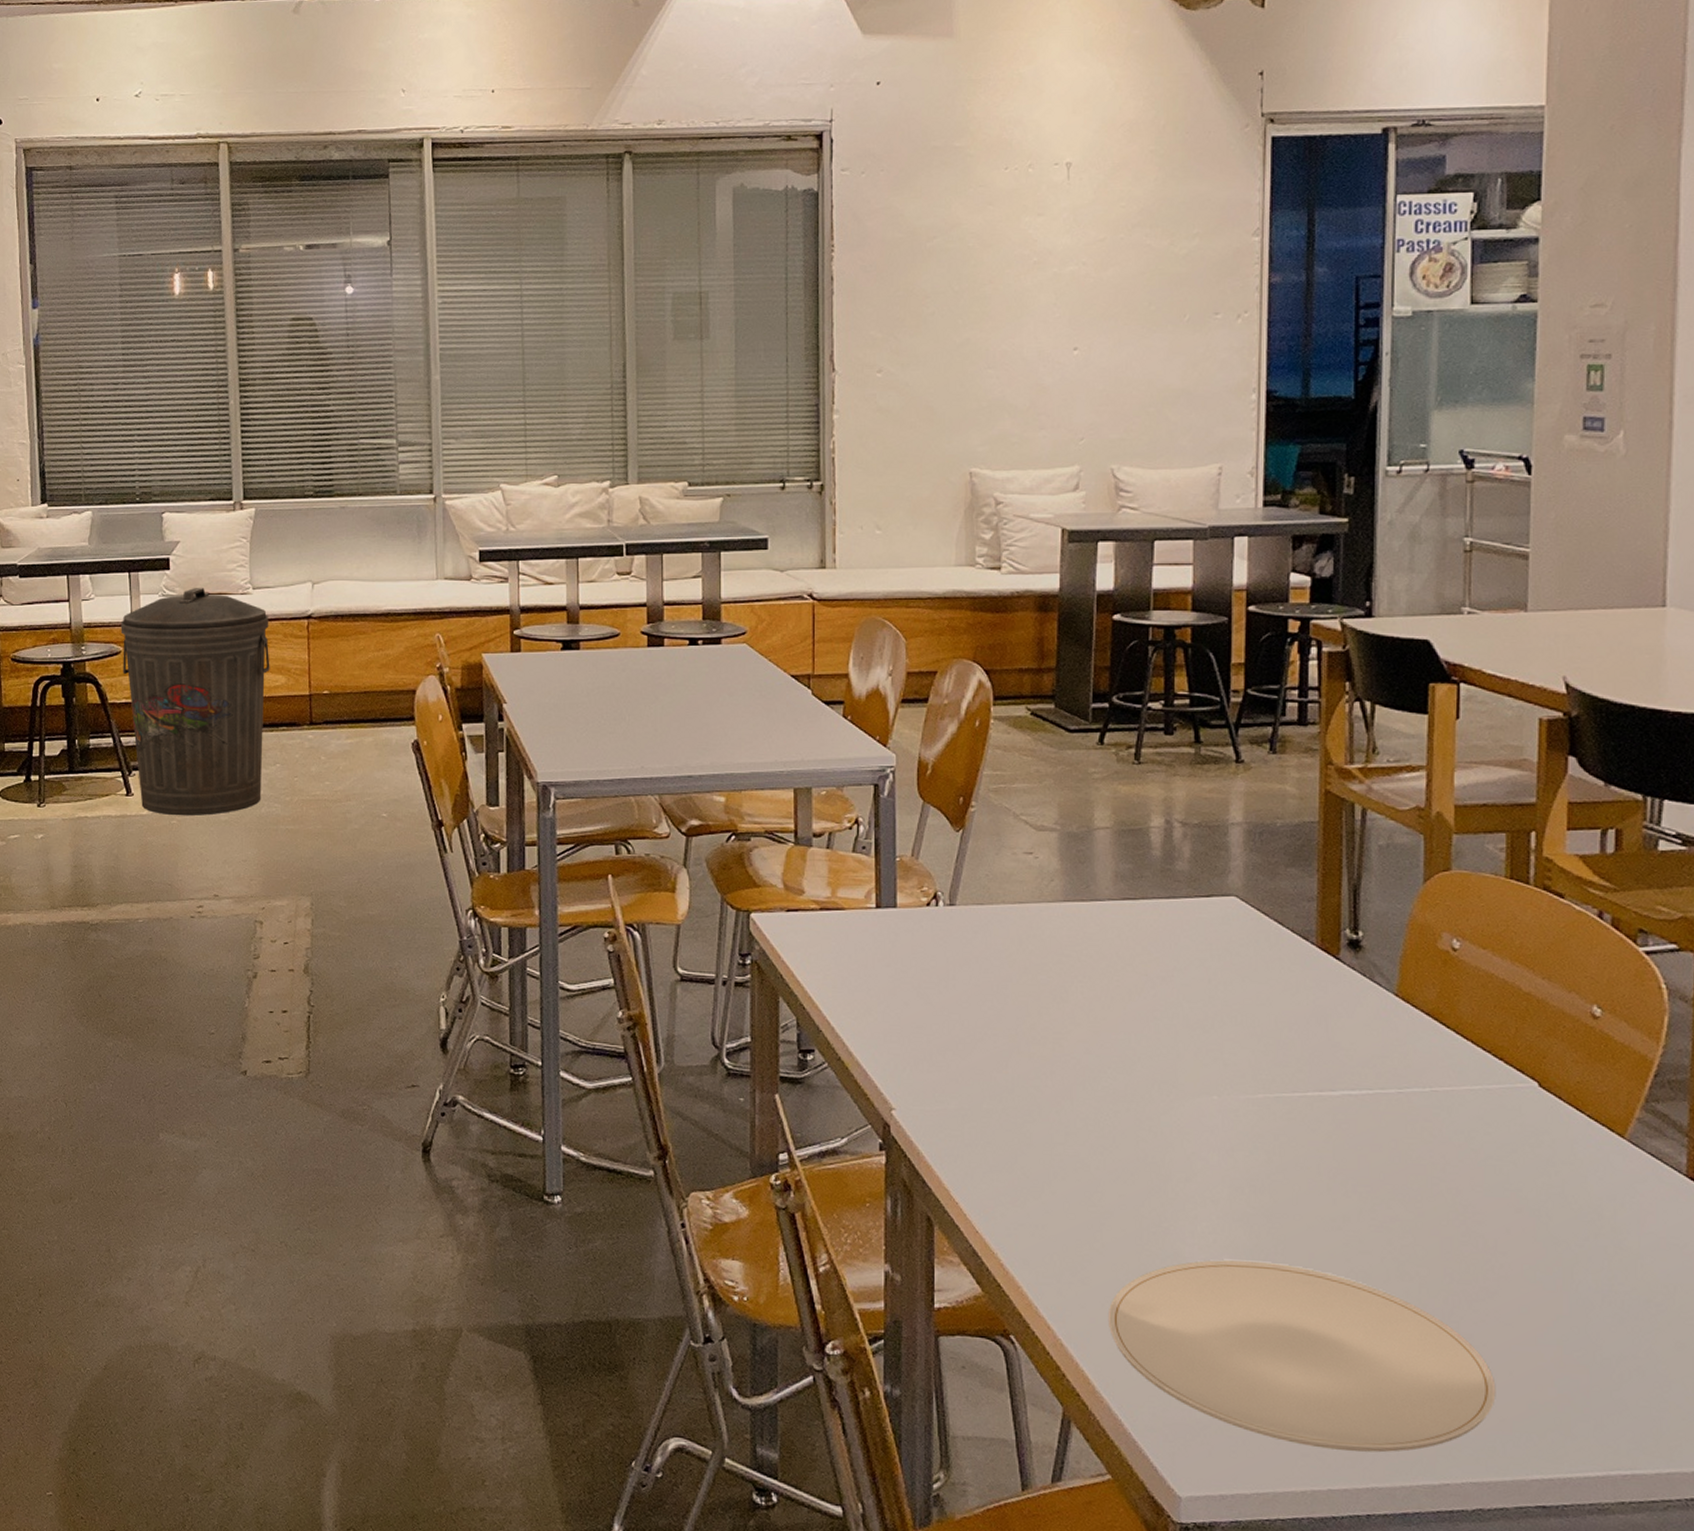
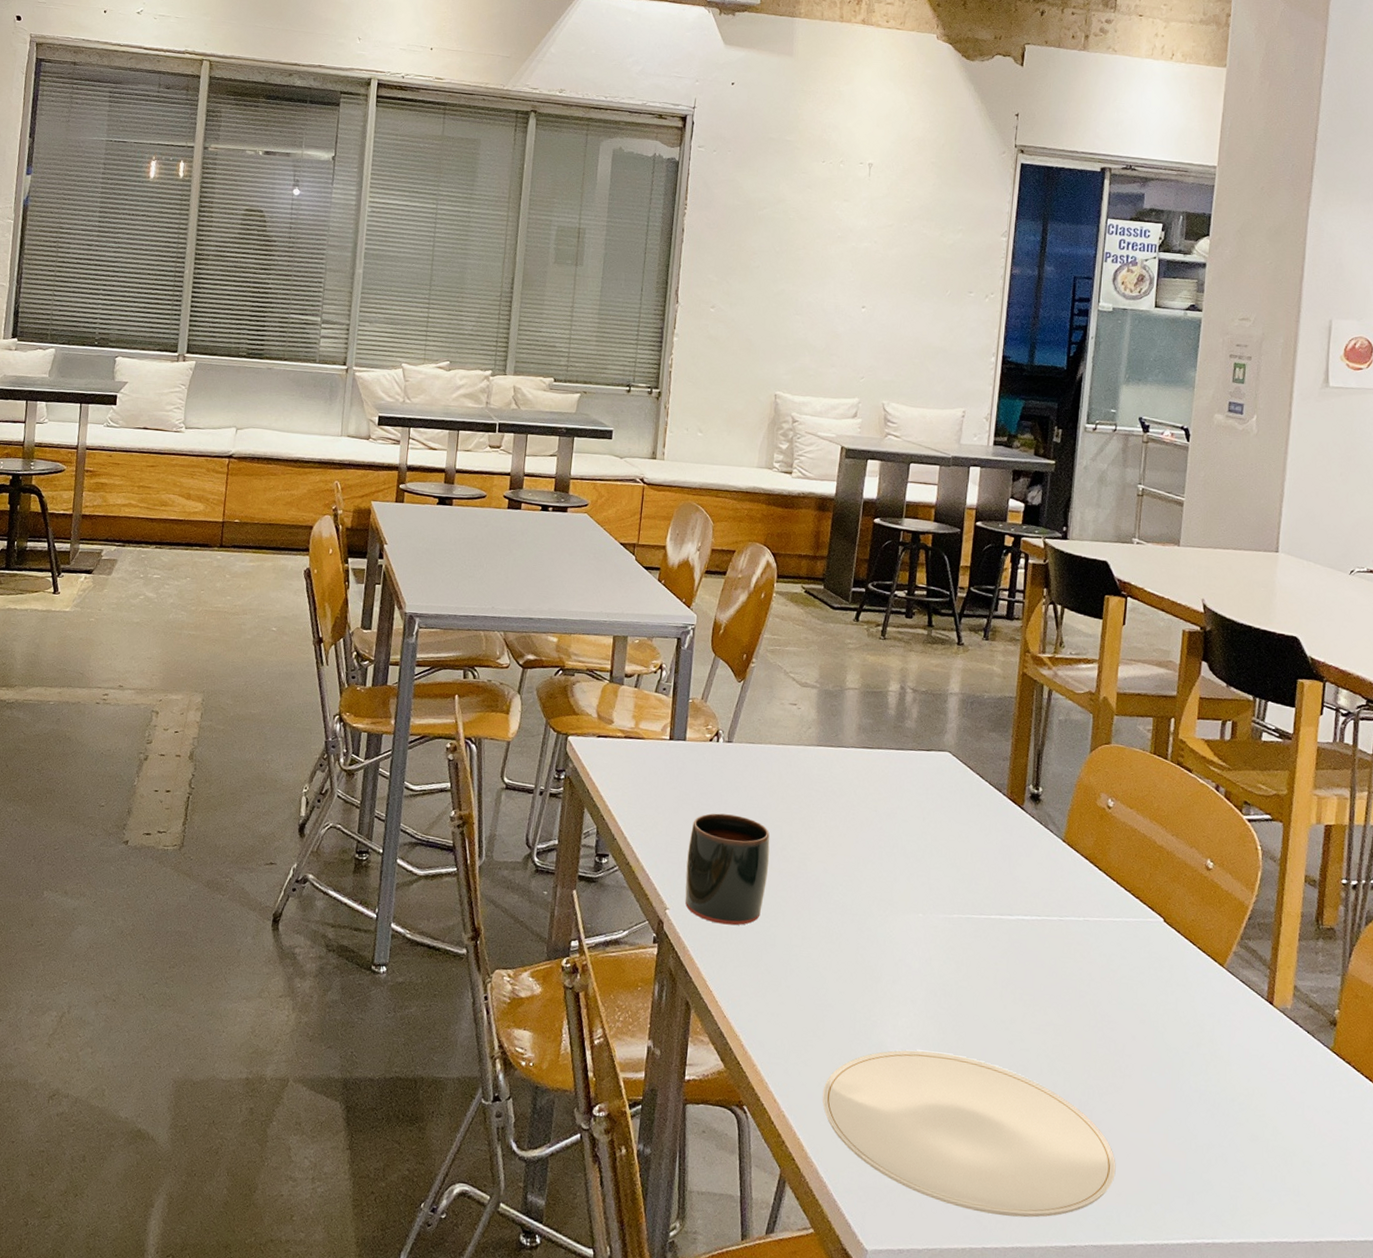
trash can: present [120,587,270,815] -> none [64,422,196,616]
mug: none [912,991,1016,1124] -> present [685,813,770,926]

